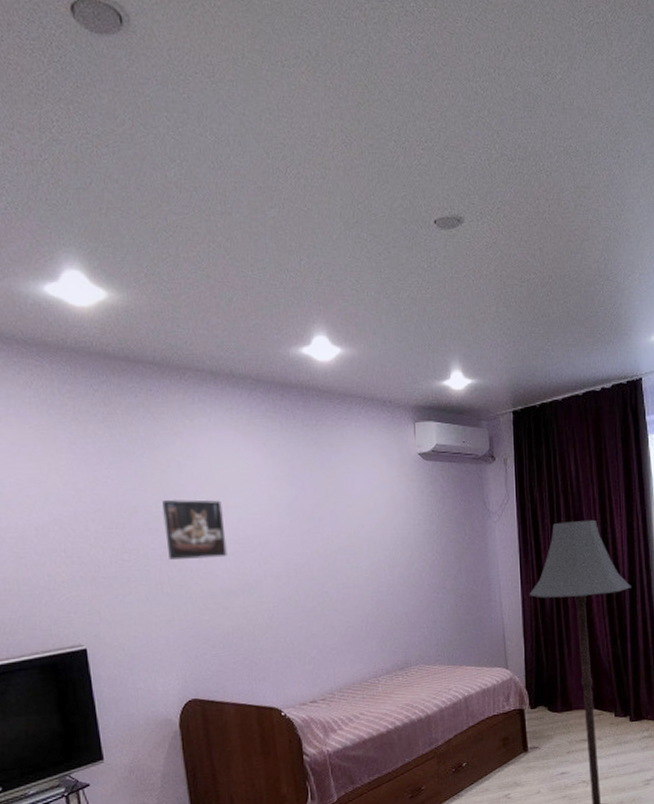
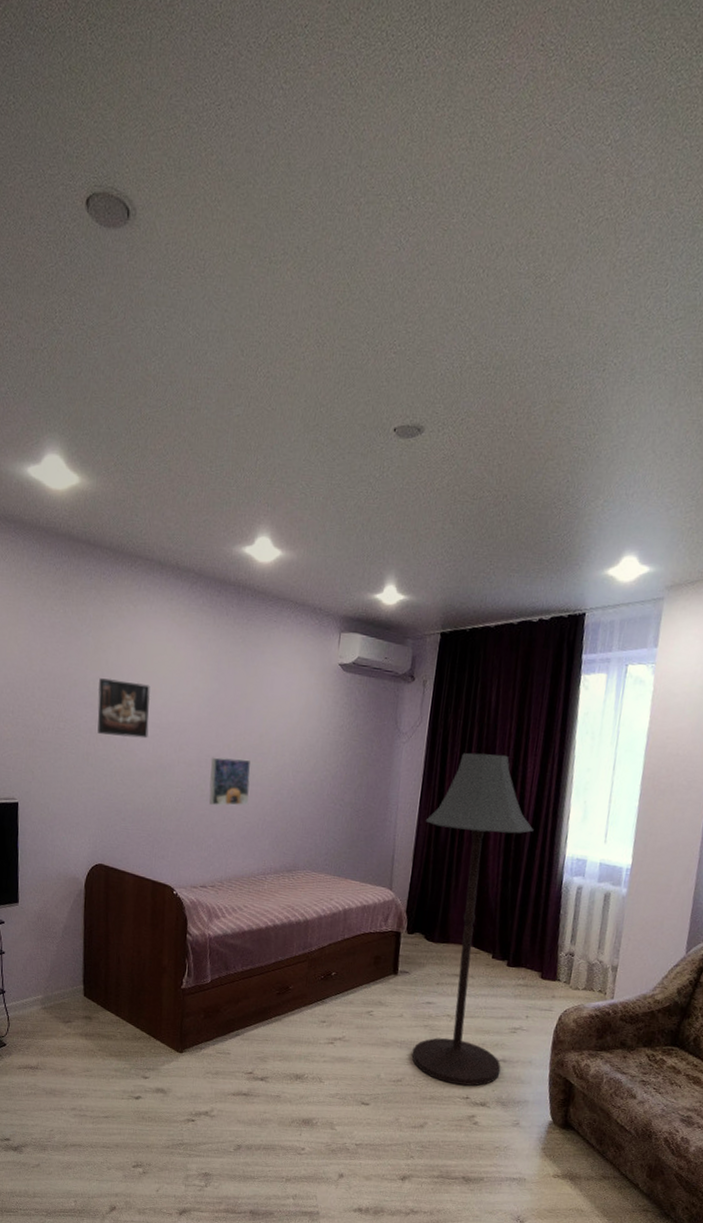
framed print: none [300,562,348,615] -> present [209,757,251,806]

